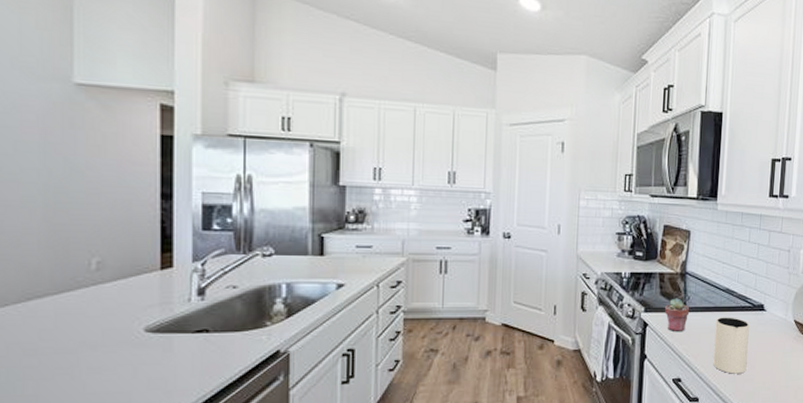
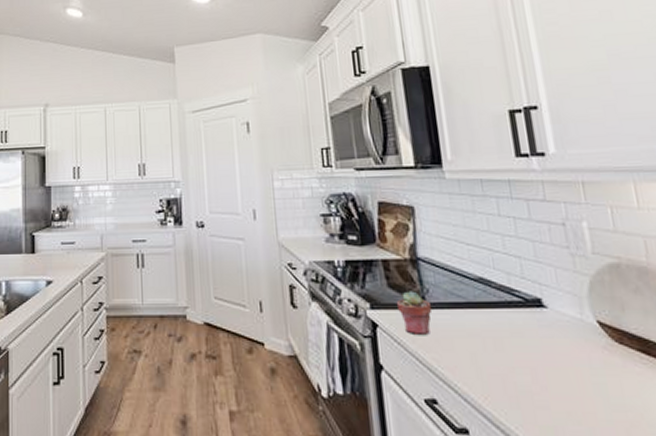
mug: present [713,317,750,374] -> none [472,316,535,397]

